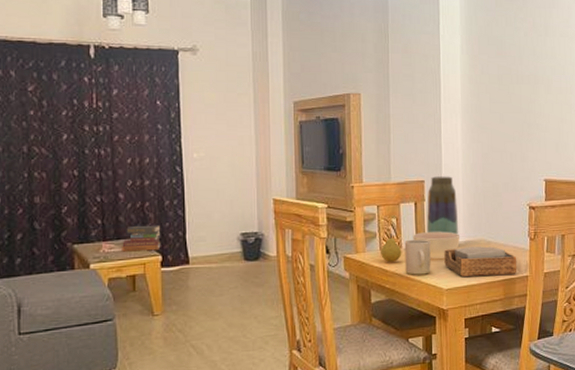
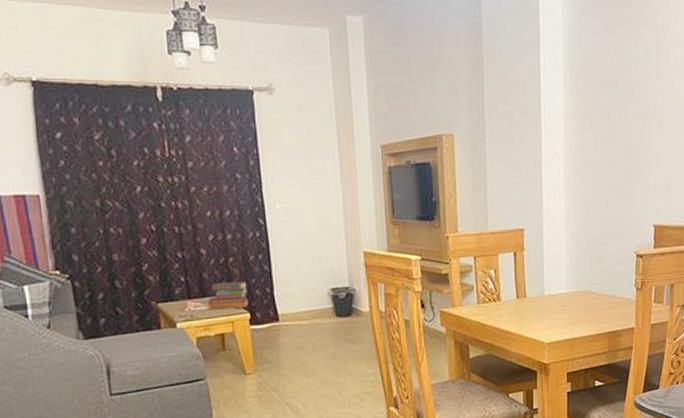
fruit: present [381,234,402,262] -> none [478,286,501,316]
cup: present [404,239,431,275] -> none [503,291,532,329]
bowl: present [413,231,461,260] -> none [512,283,563,313]
vase: present [426,176,459,235] -> none [526,223,561,286]
napkin holder: present [444,246,517,277] -> none [545,297,623,330]

